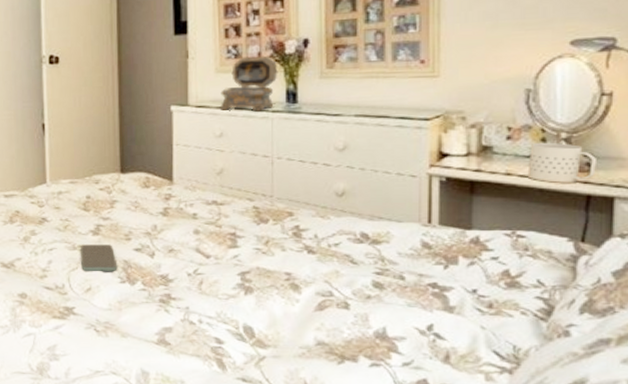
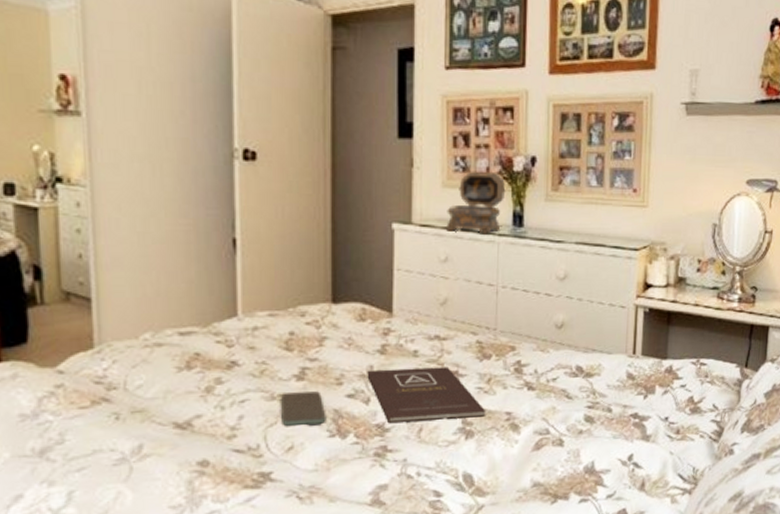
book: none [152,228,265,275] -> present [367,366,486,423]
mug: present [527,142,598,183] -> none [710,275,760,313]

